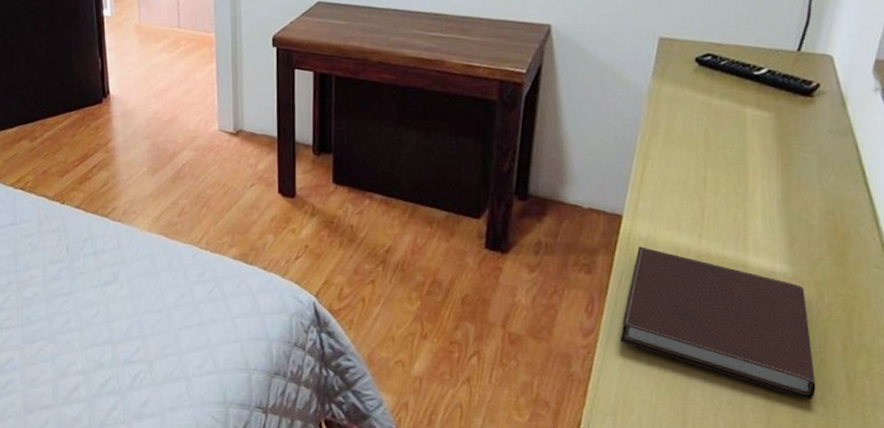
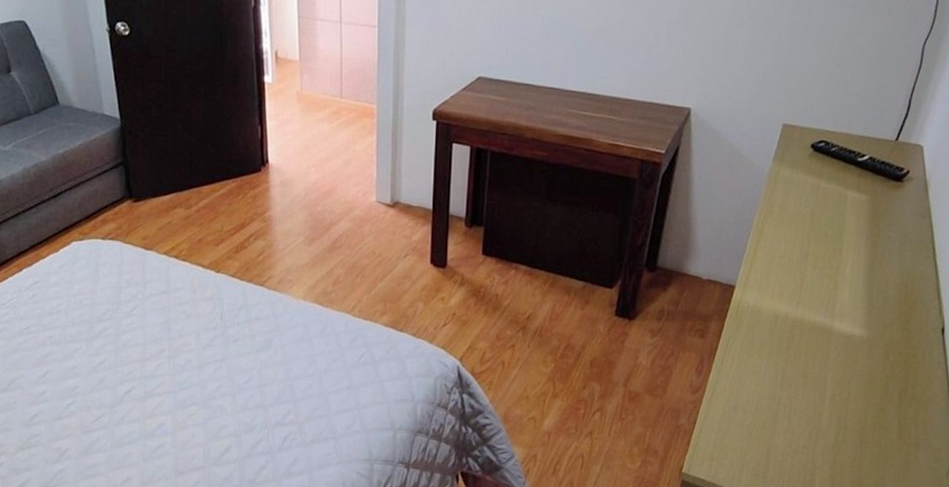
notebook: present [620,247,816,400] -> none [722,314,875,442]

